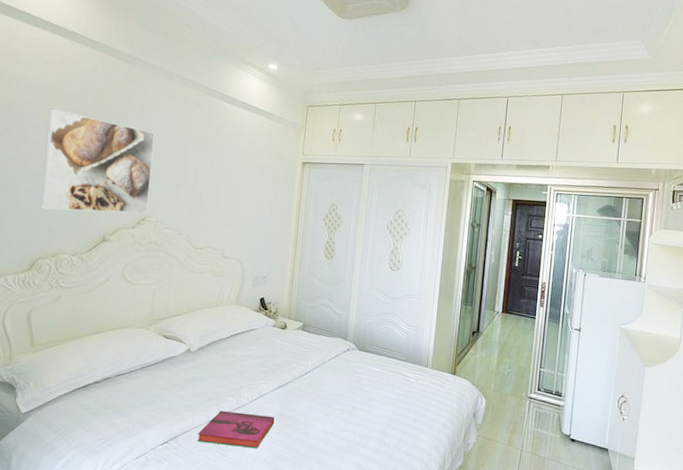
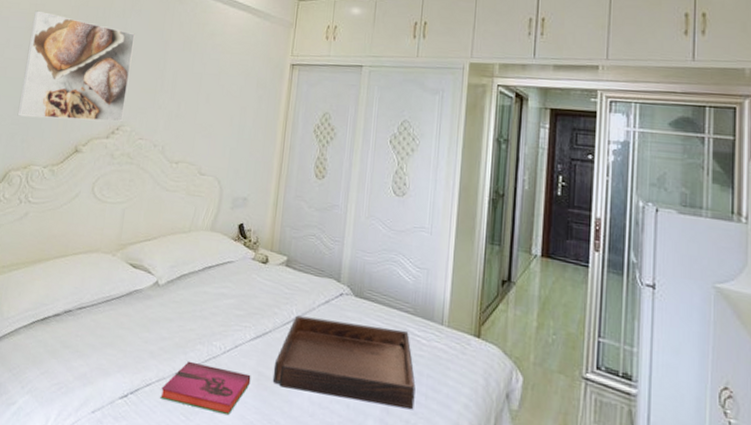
serving tray: none [293,368,407,431] -> present [272,315,416,410]

